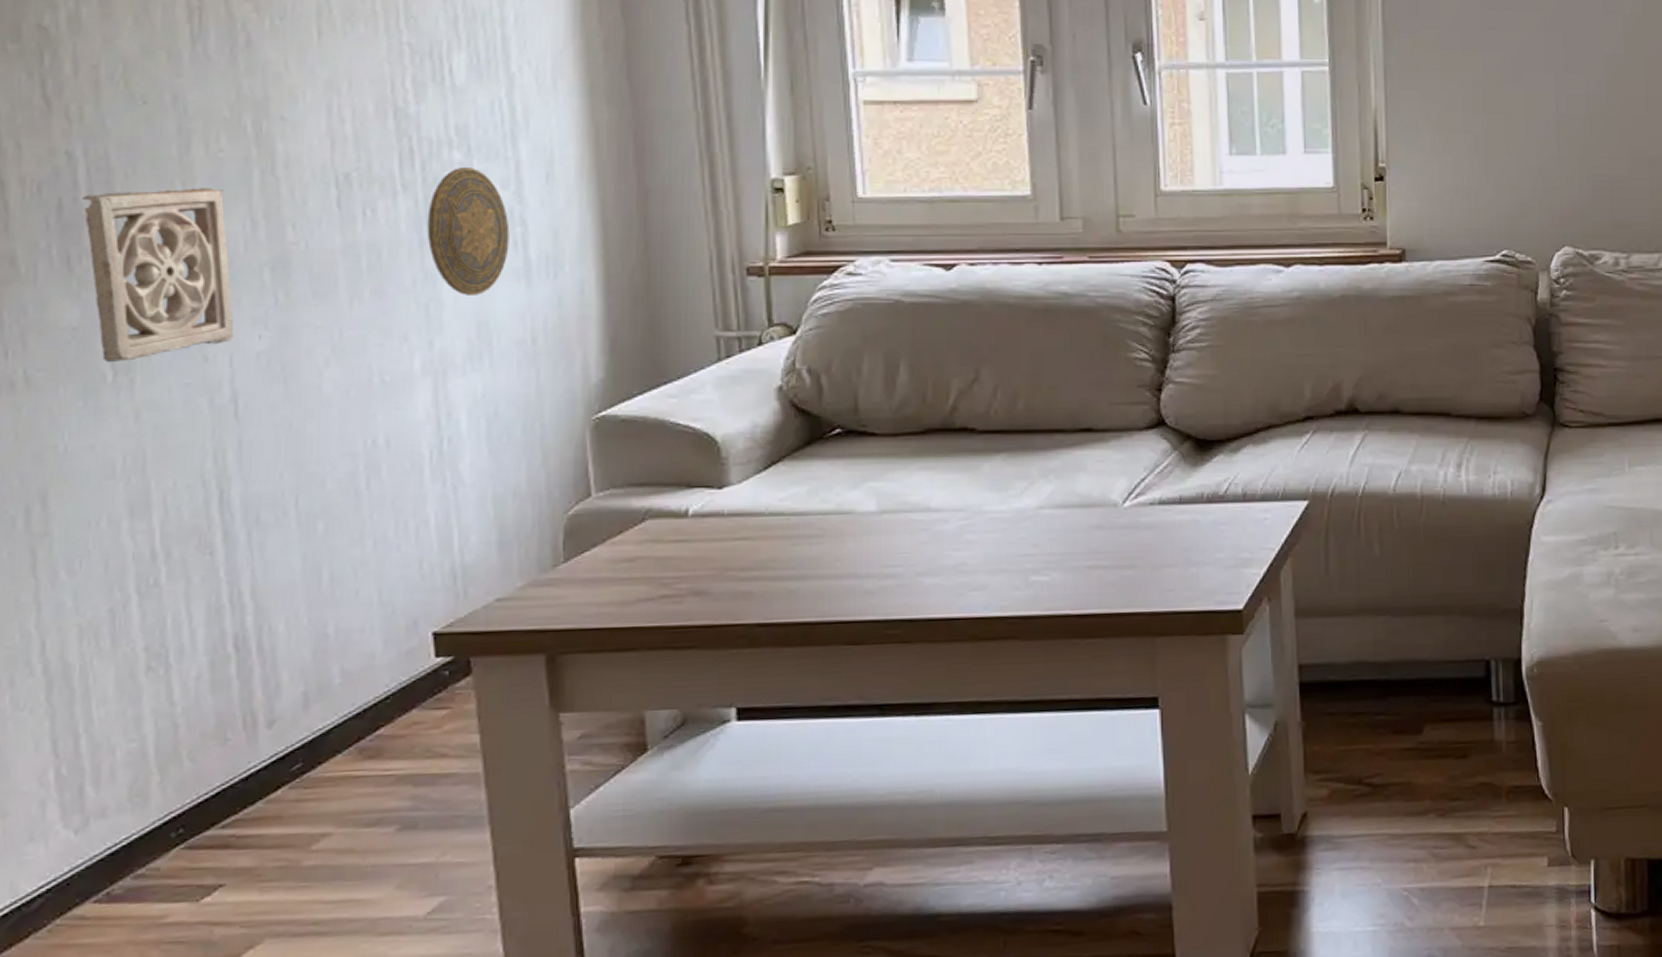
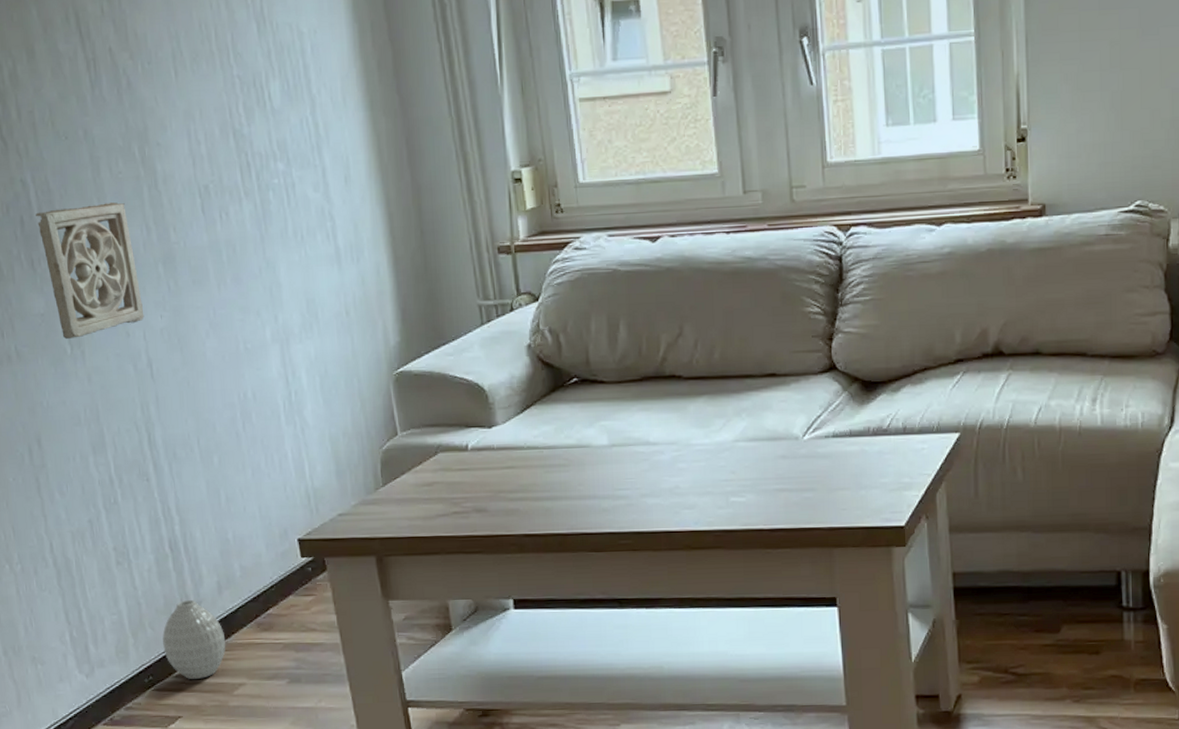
vase: none [207,718,307,832] -> present [162,600,226,680]
decorative plate: present [427,166,510,295] -> none [264,174,324,279]

